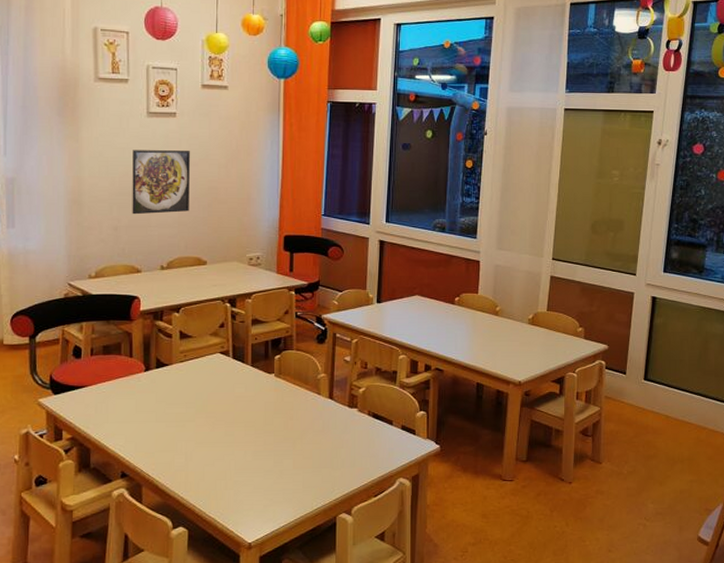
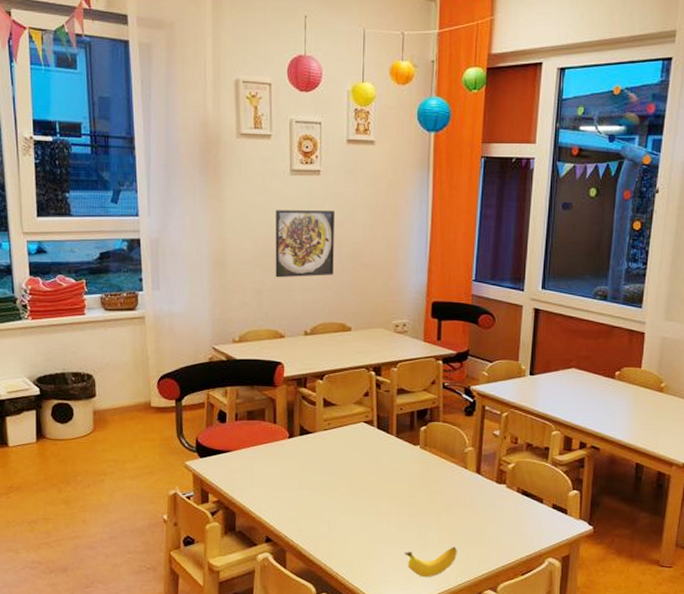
banana: none [261,471,312,504] -> present [405,546,457,577]

